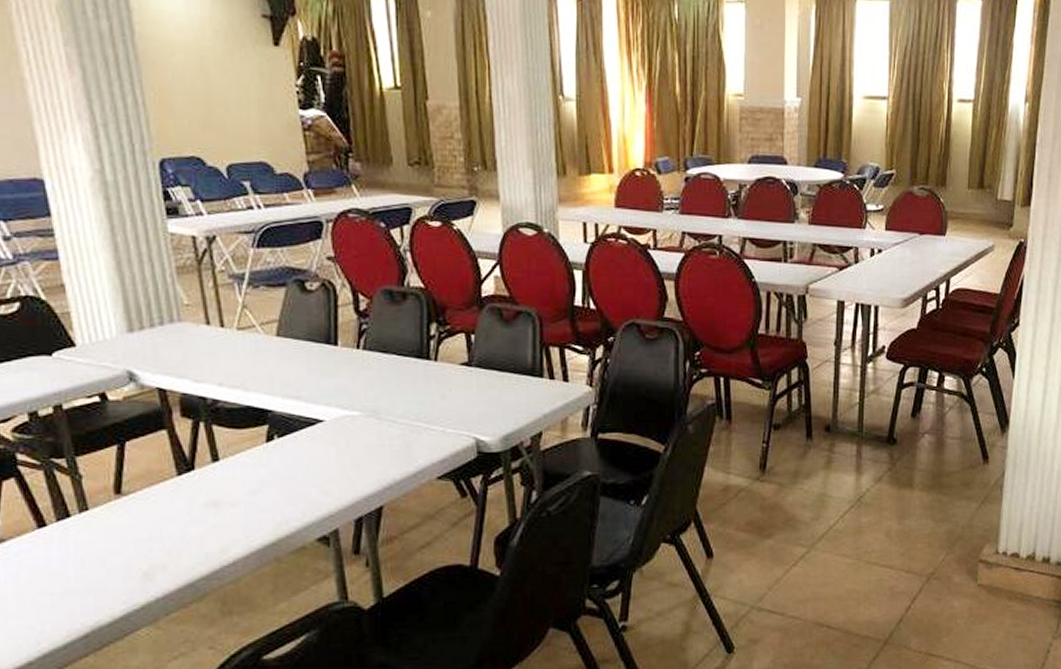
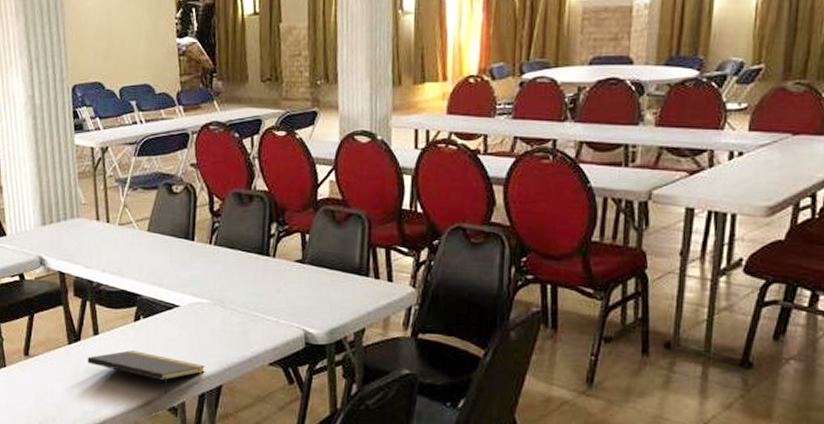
notepad: none [206,476,361,523] -> present [87,350,205,394]

